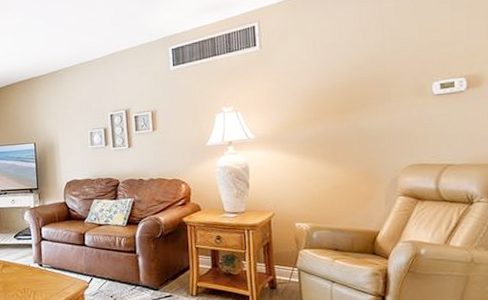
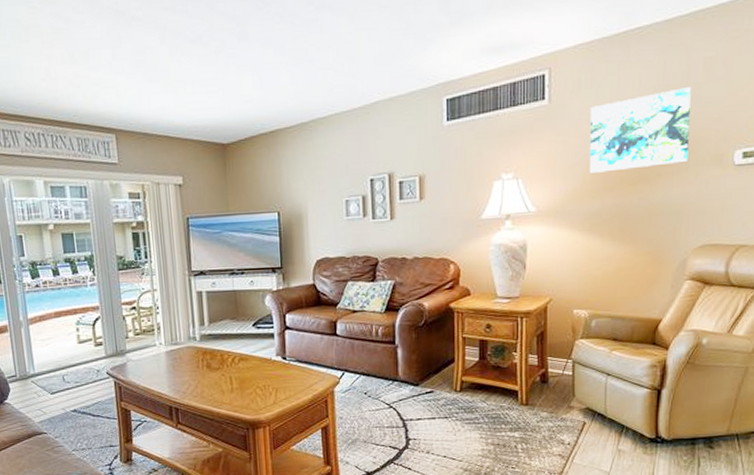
wall art: none [296,31,389,105] -> present [589,87,691,173]

